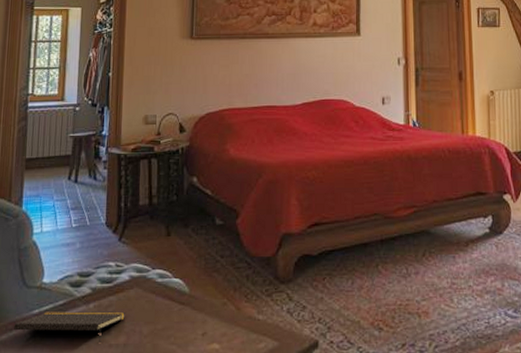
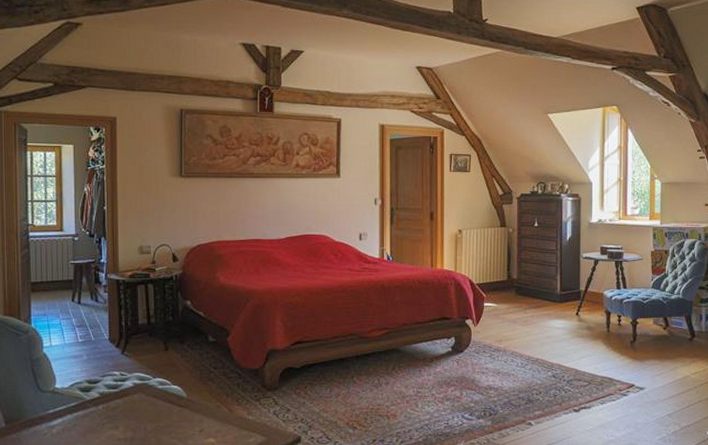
notepad: present [14,311,126,342] -> none [32,412,132,437]

